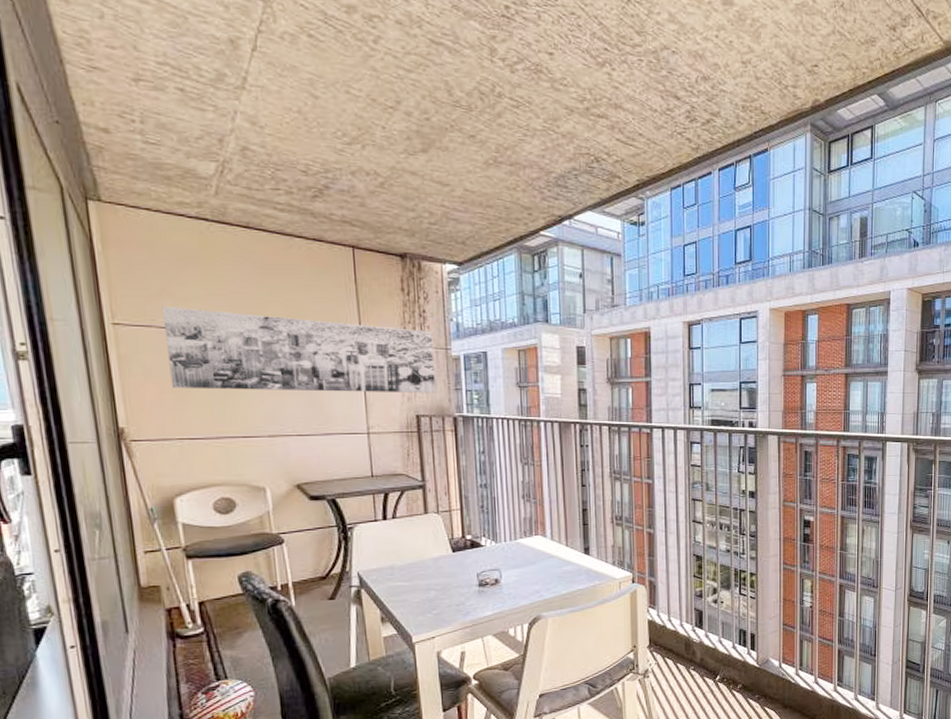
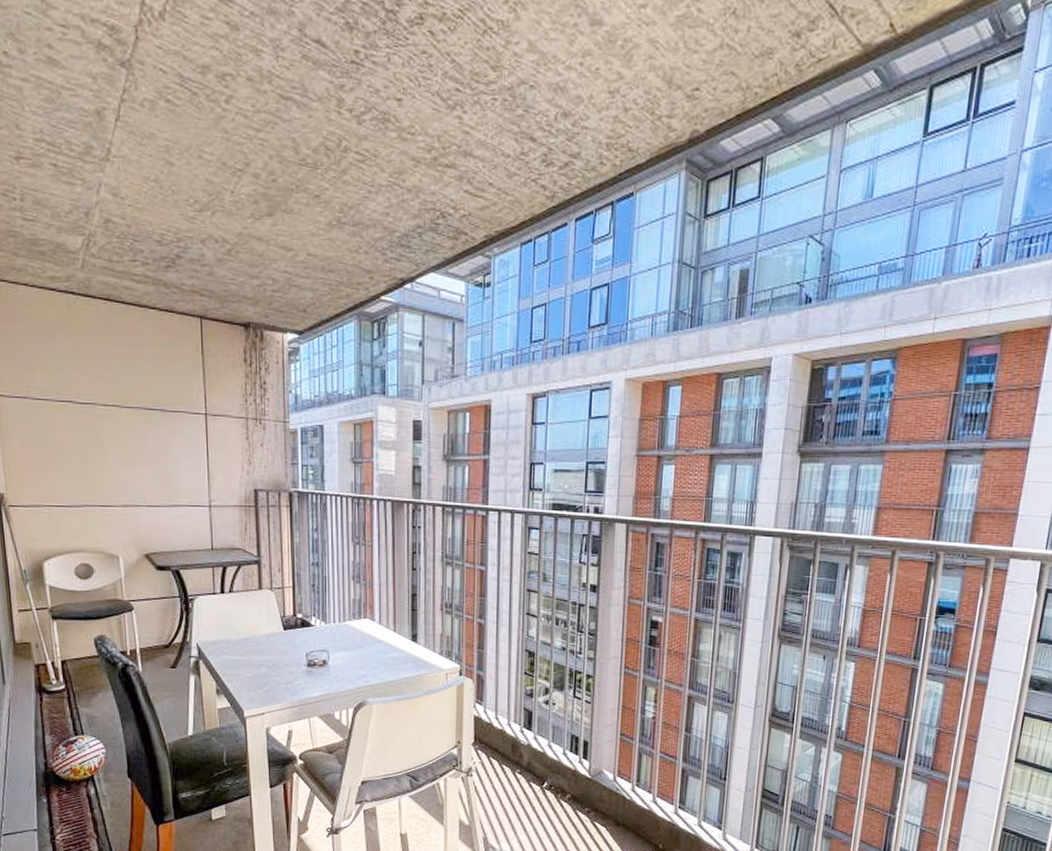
wall art: present [161,306,436,394] -> none [35,378,274,468]

